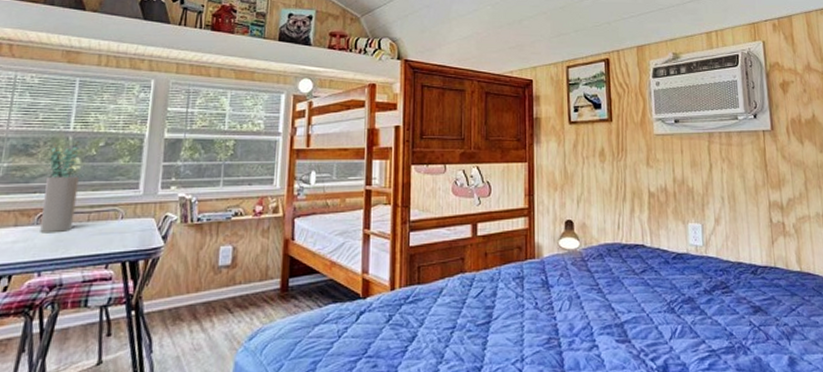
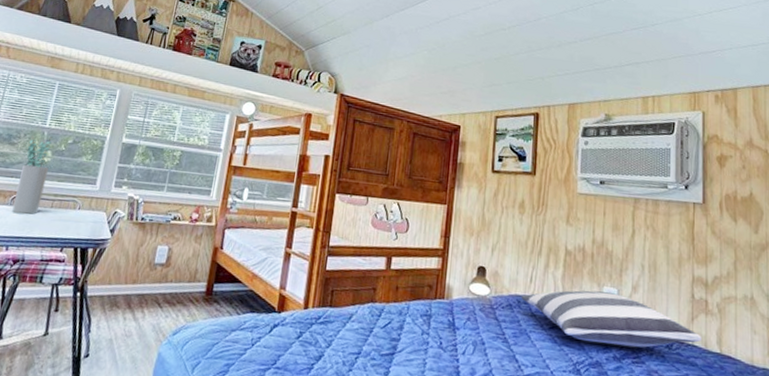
pillow: none [611,228,783,280] -> present [522,290,701,348]

